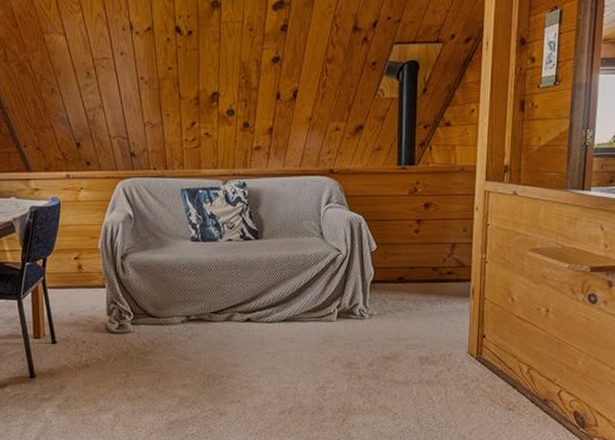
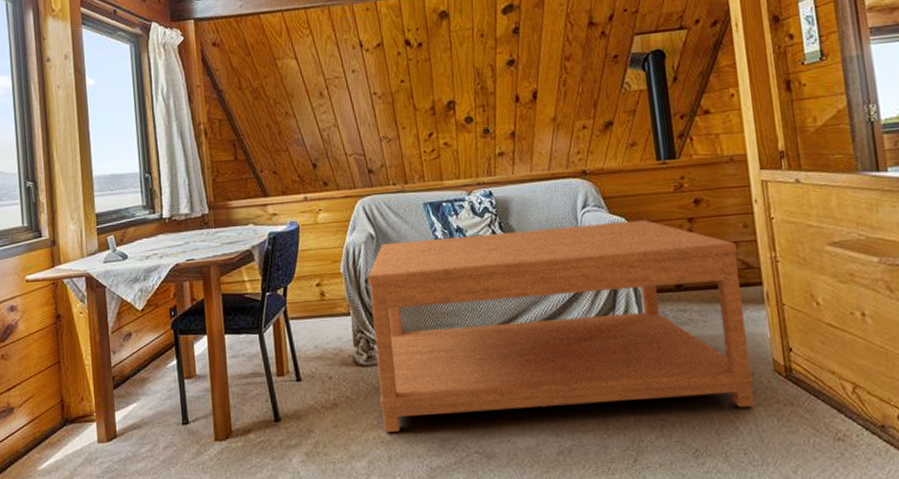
coffee table: none [124,219,455,391] -> present [368,220,755,433]

